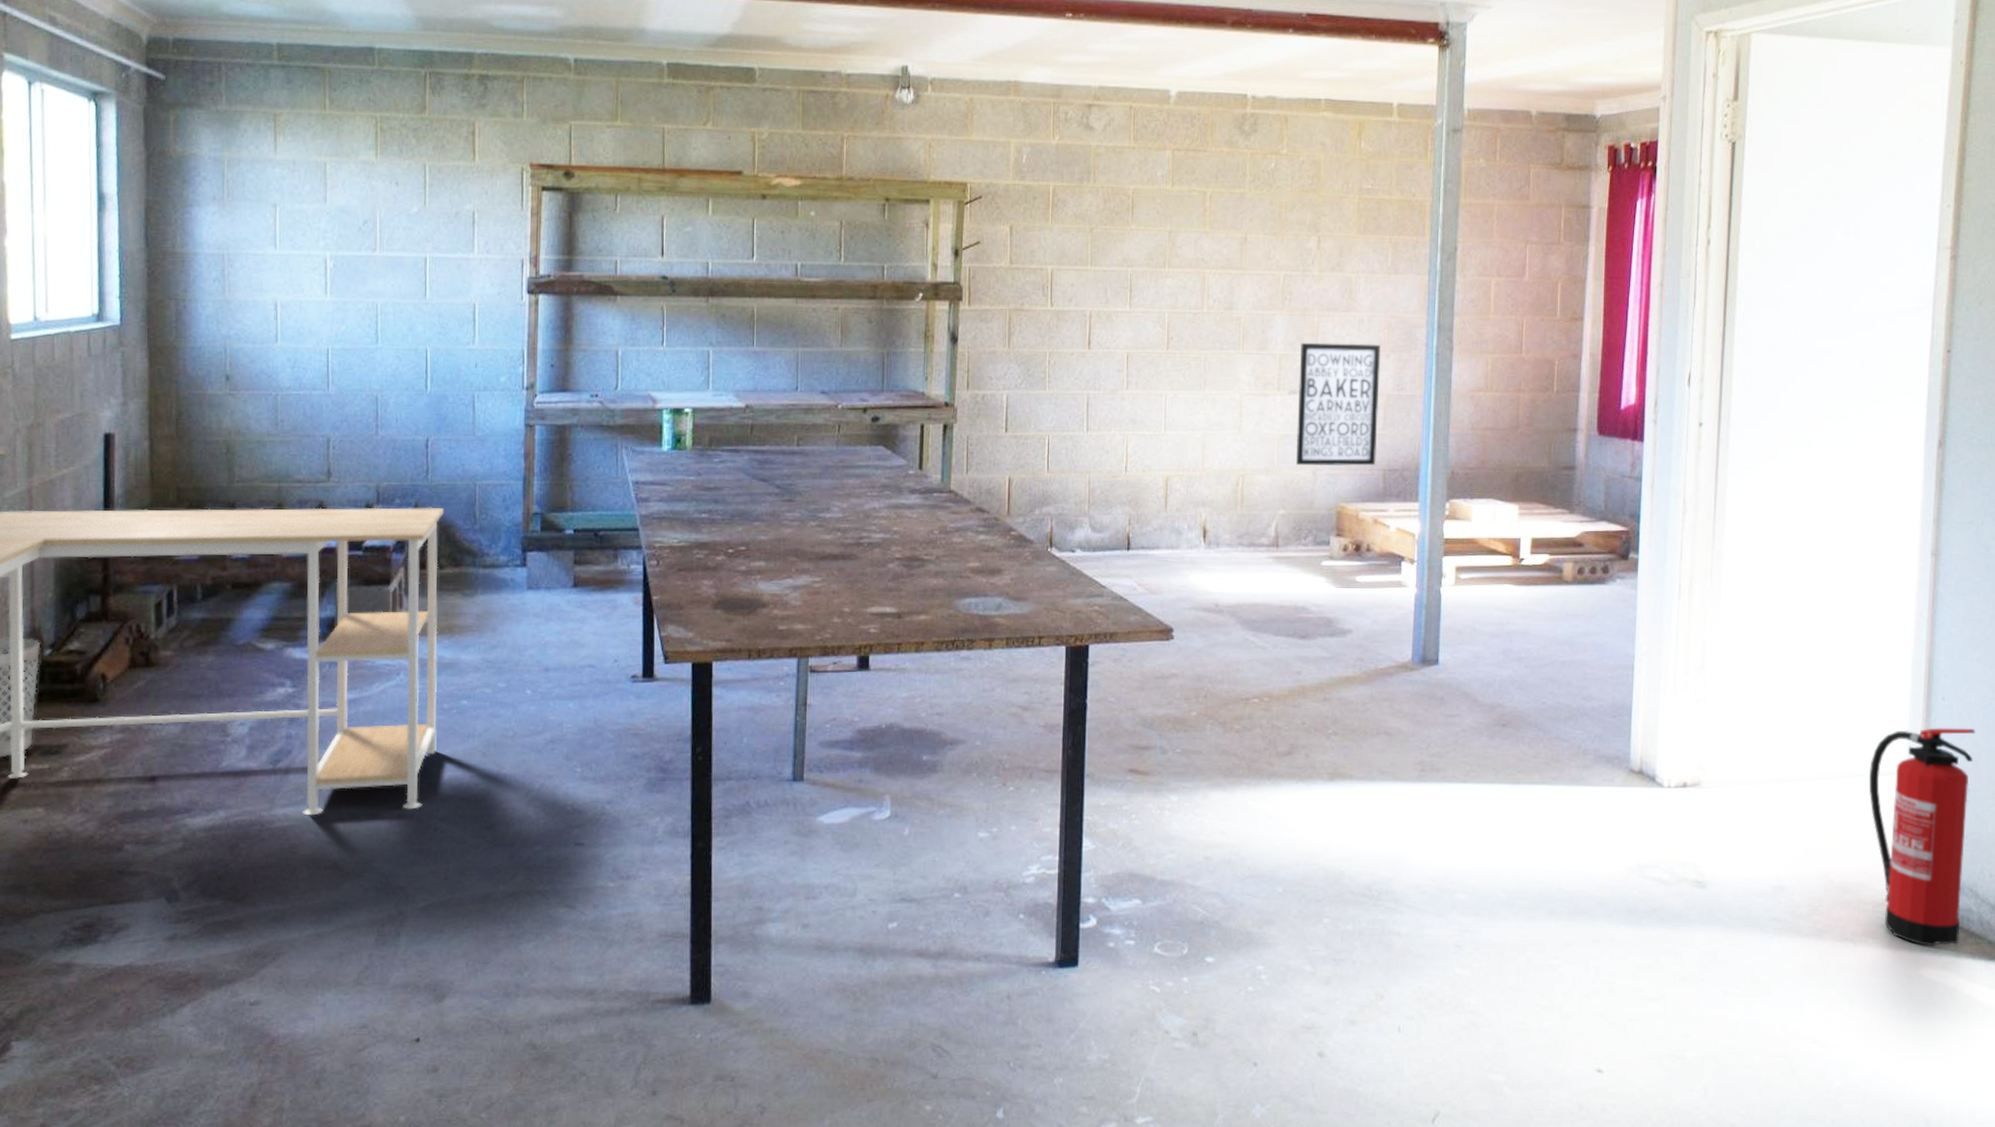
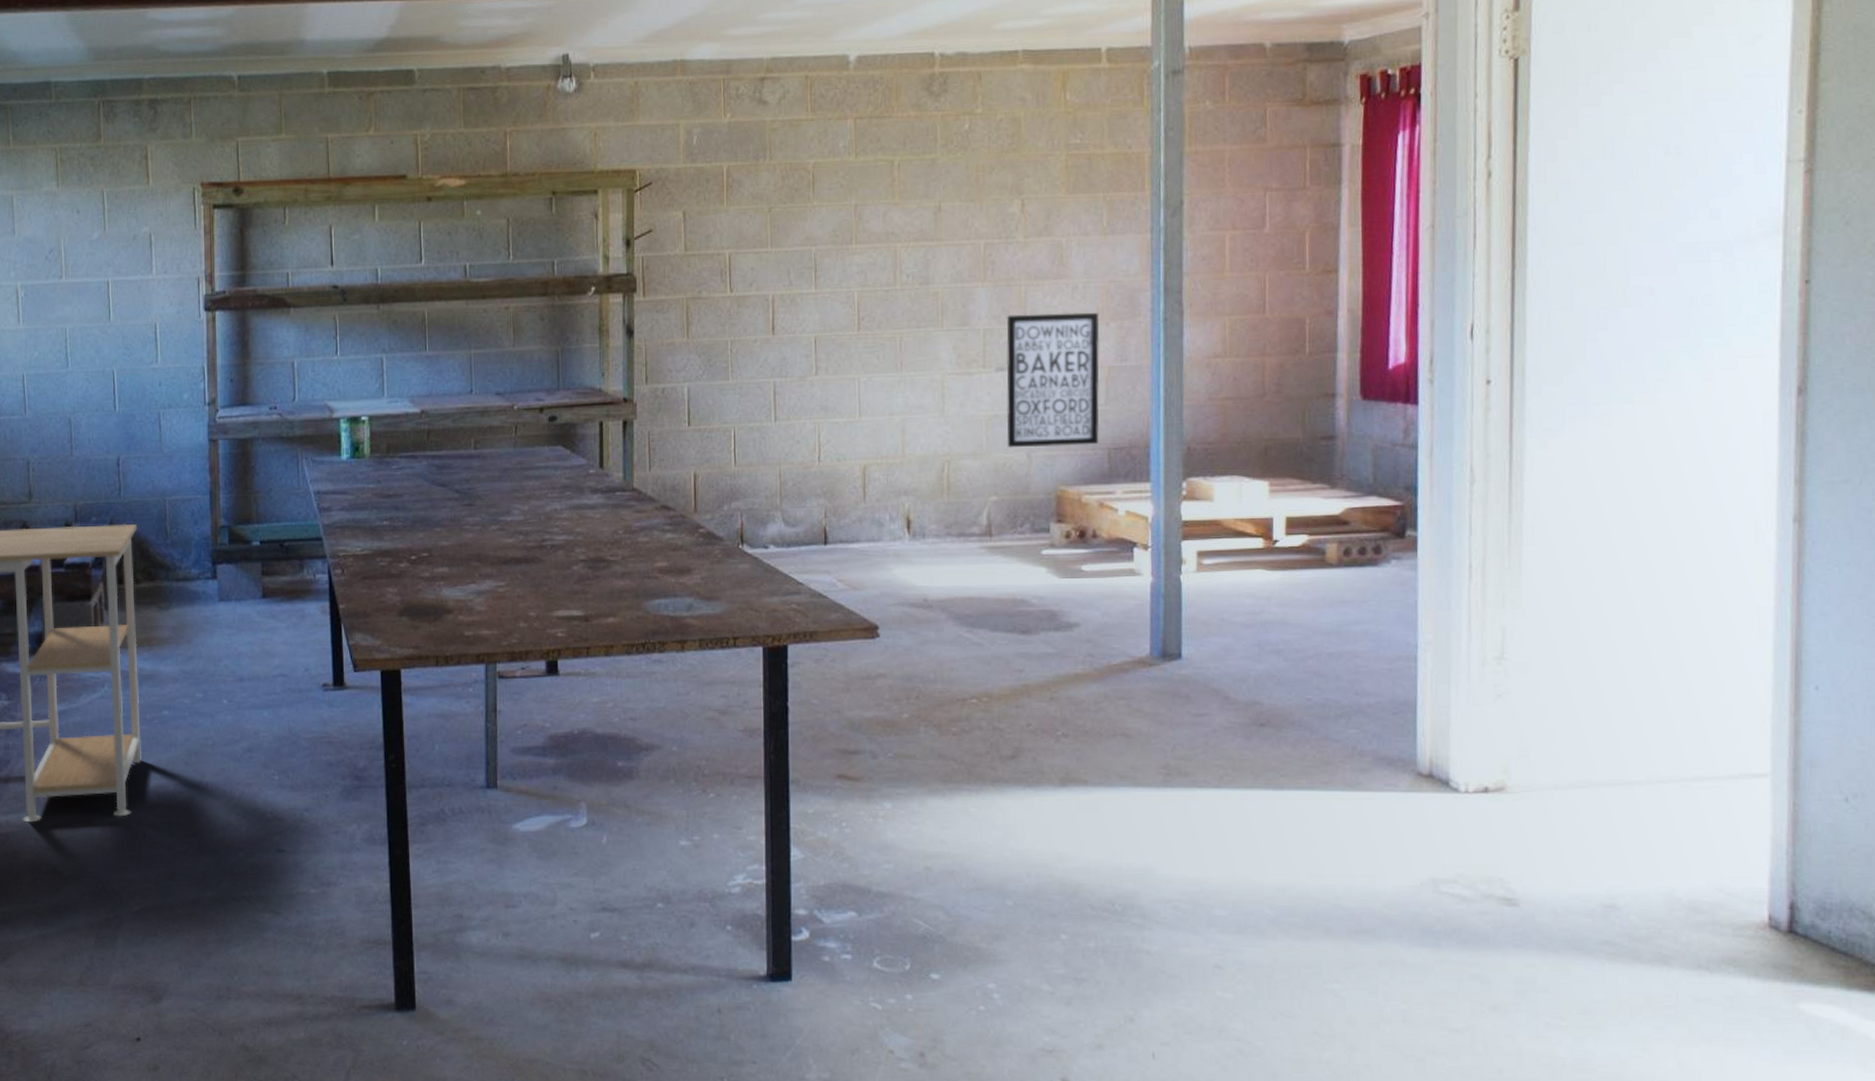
fire extinguisher: present [1868,728,1975,947] -> none [1721,722,1861,978]

